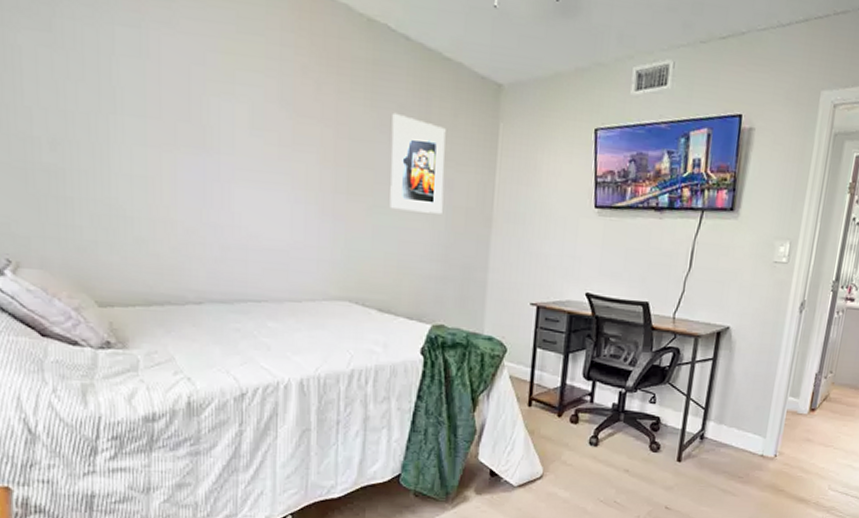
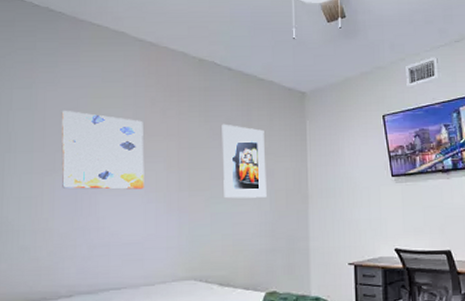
wall art: none [182,66,292,184] -> present [61,111,144,190]

